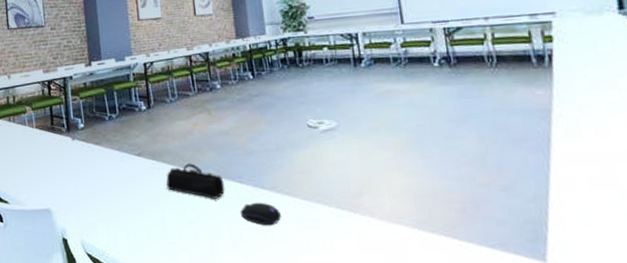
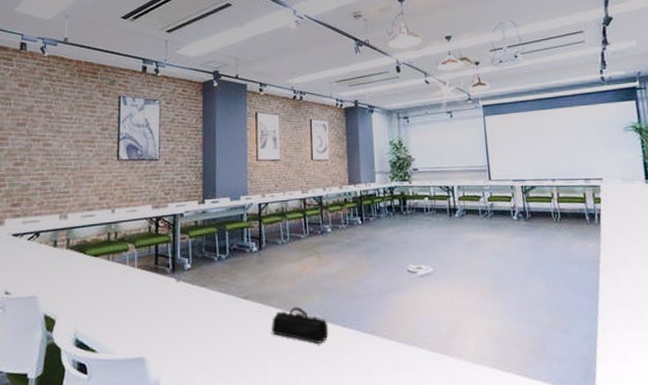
computer mouse: present [240,202,281,226] -> none [341,346,379,370]

